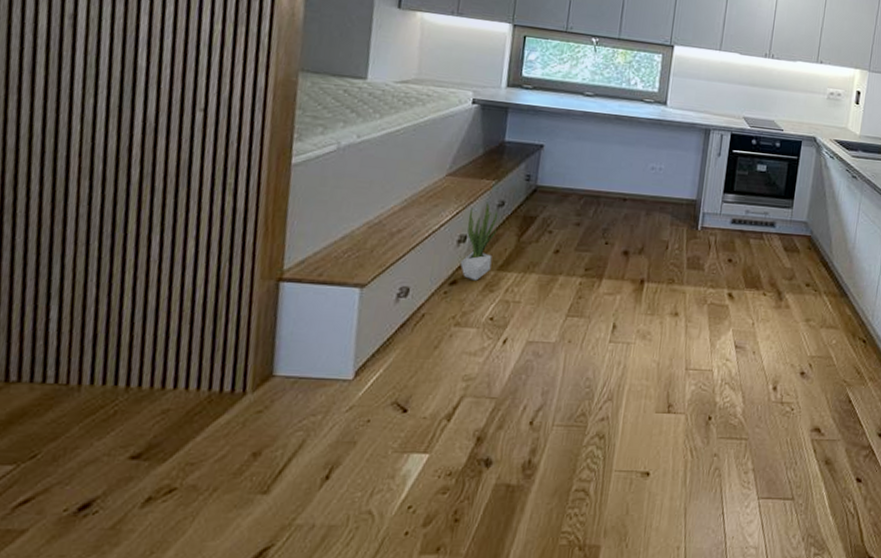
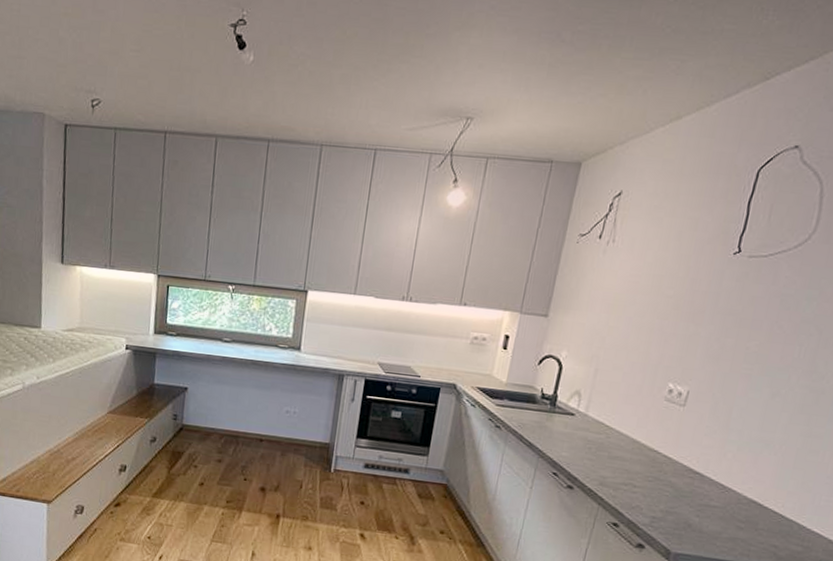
potted plant: present [460,203,498,281] -> none [122,438,151,505]

